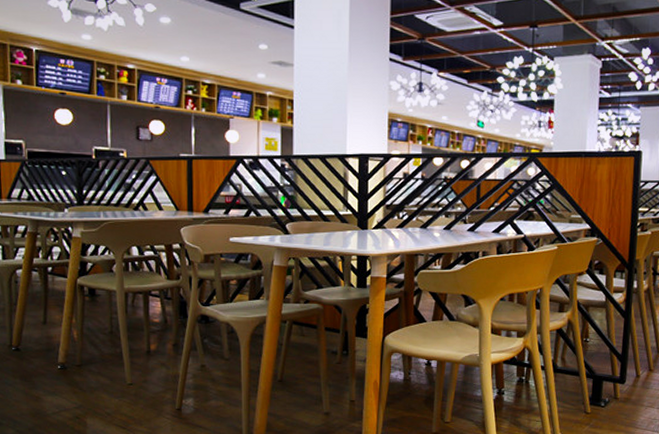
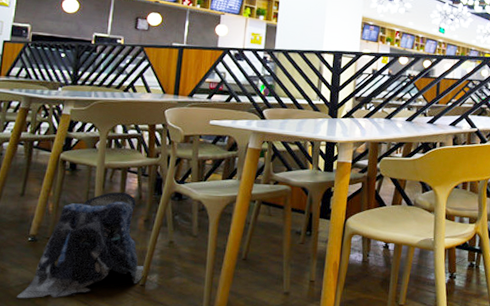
backpack: none [55,316,179,425] -> present [16,192,144,299]

